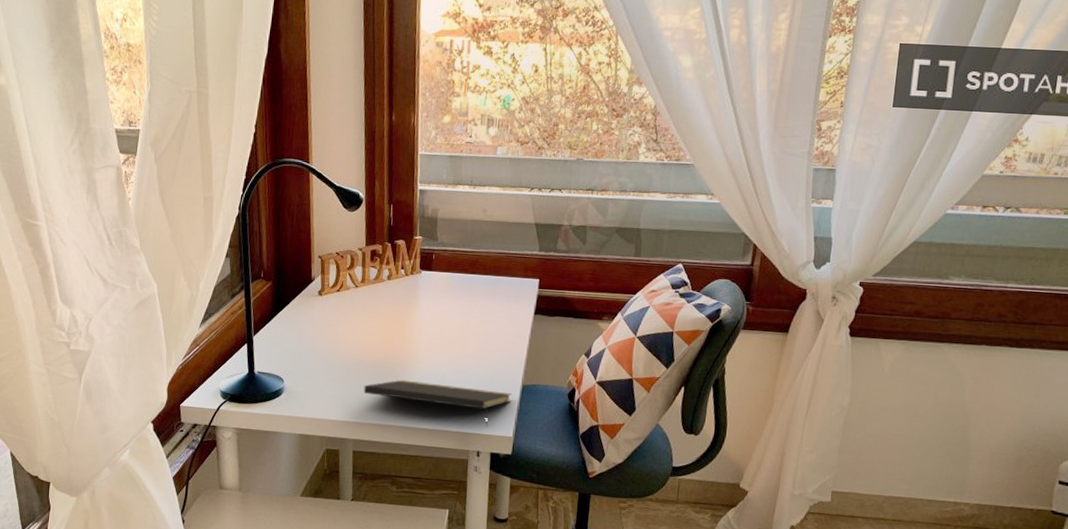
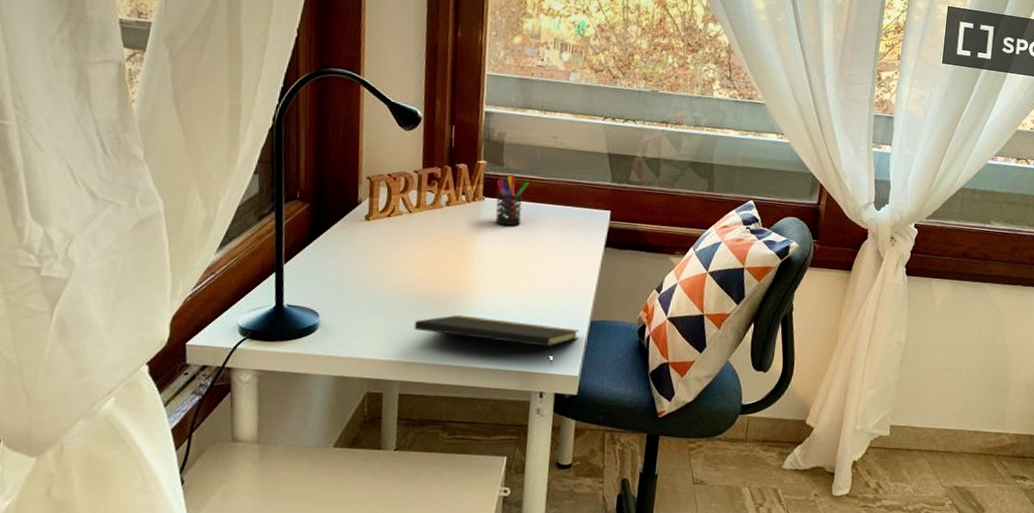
pen holder: none [432,248,462,296] -> present [495,174,529,226]

